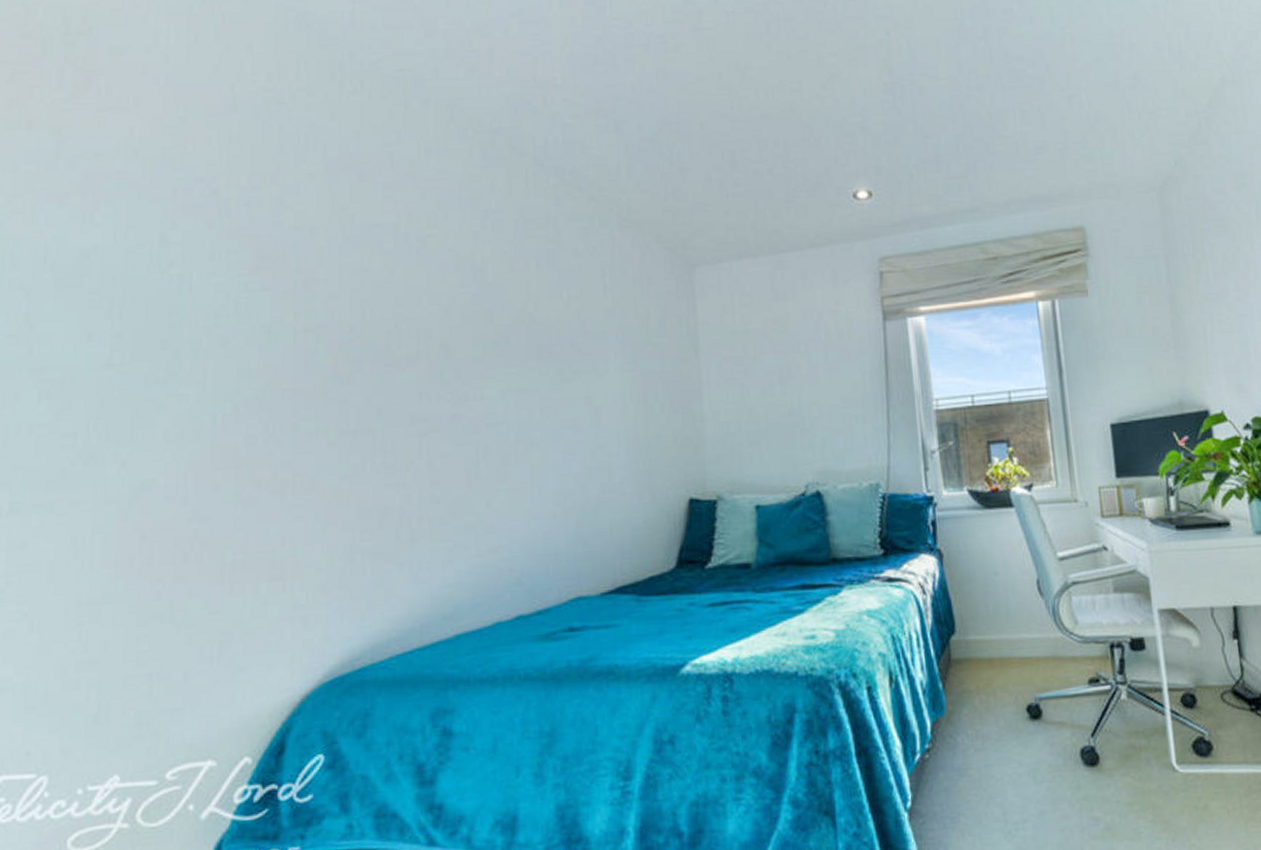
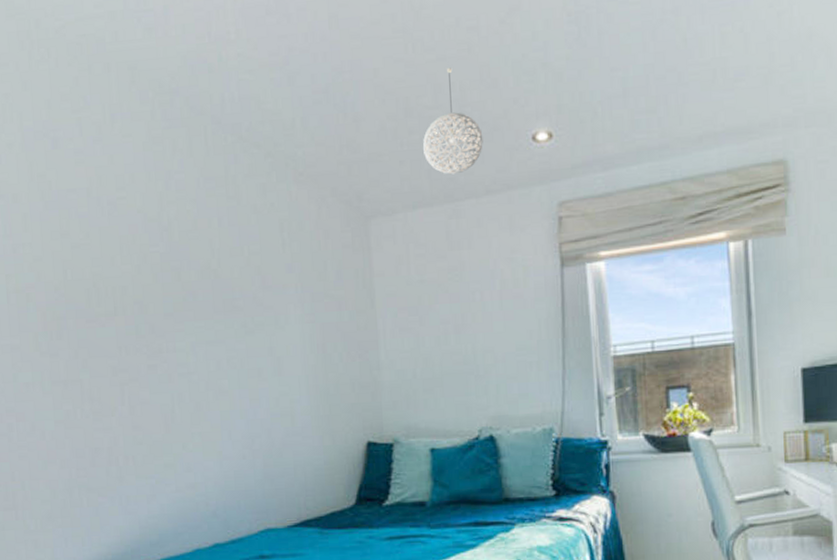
pendant light: none [747,125,807,227] -> present [422,67,483,175]

